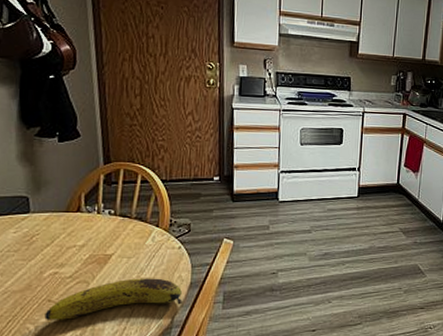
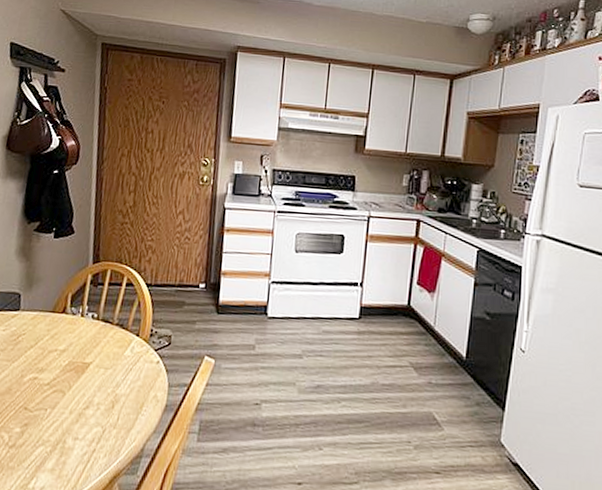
fruit: present [44,278,183,320] -> none [19,392,156,433]

